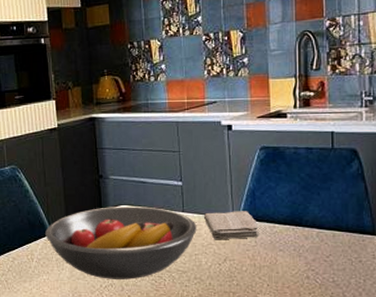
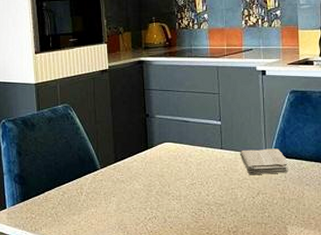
fruit bowl: present [45,206,197,280] -> none [94,144,234,212]

